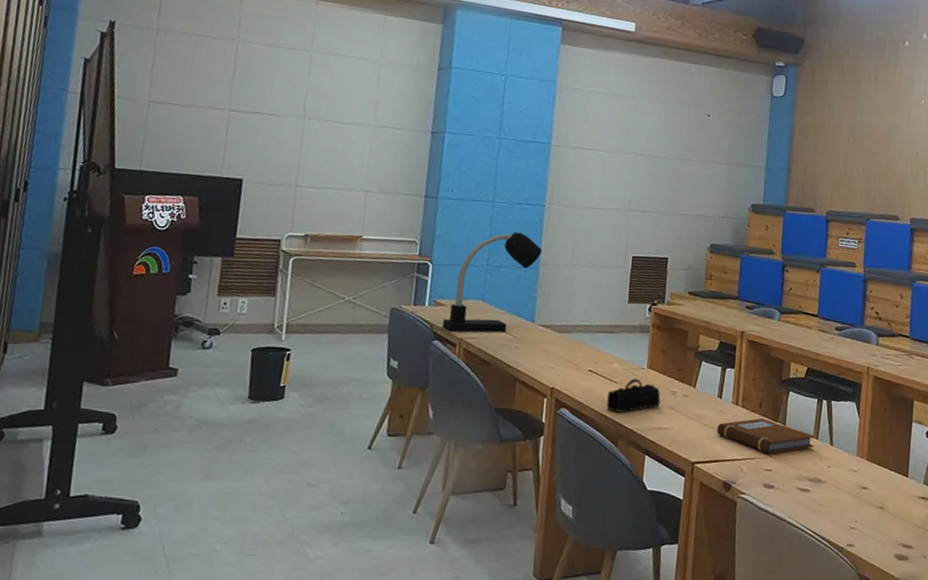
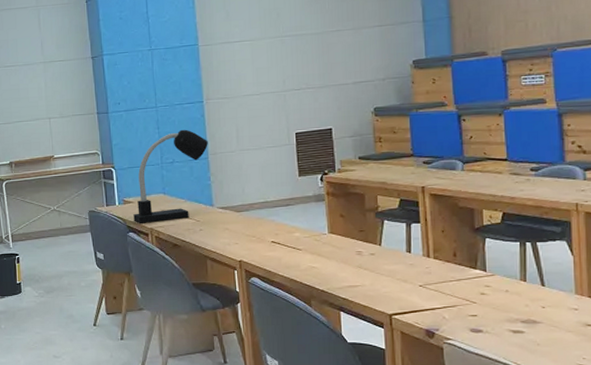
pencil case: present [606,378,661,413] -> none [293,243,347,276]
notebook: present [716,417,815,454] -> none [410,266,522,300]

